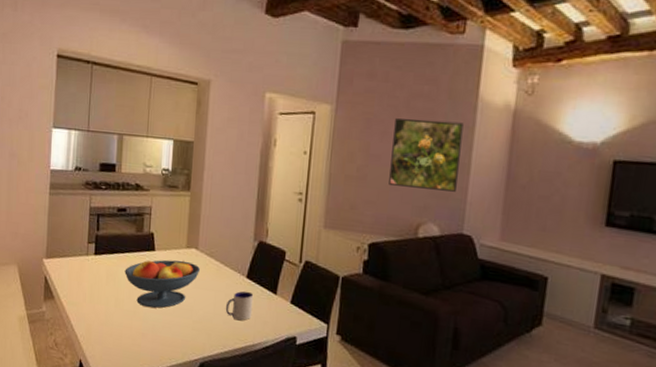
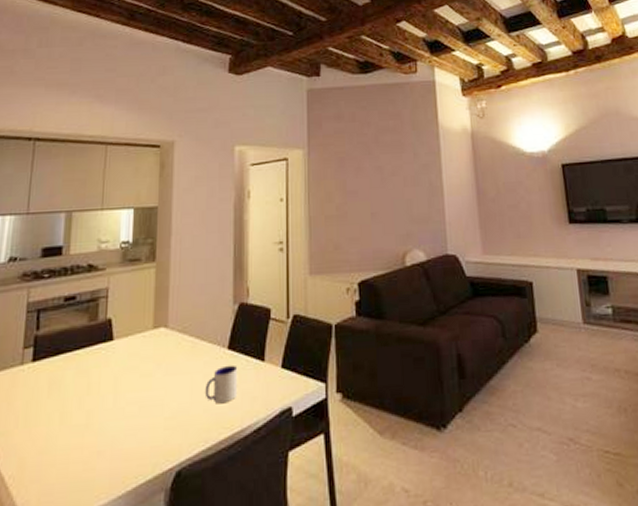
fruit bowl: present [124,259,200,308] -> none [73,344,171,415]
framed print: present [389,118,464,192] -> none [367,149,434,218]

